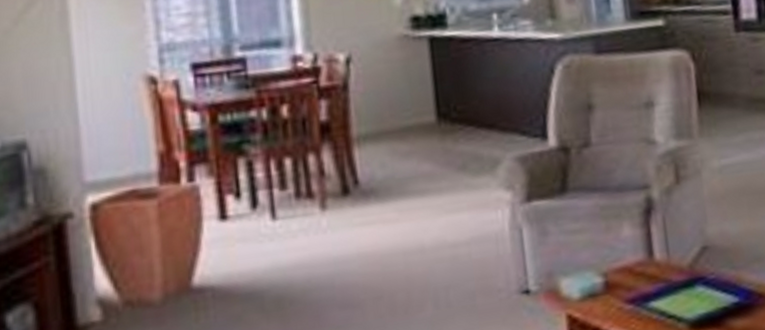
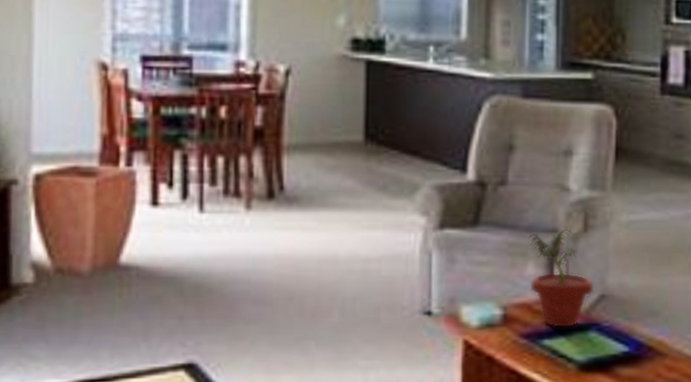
potted plant: none [621,181,695,288] -> present [529,227,594,327]

